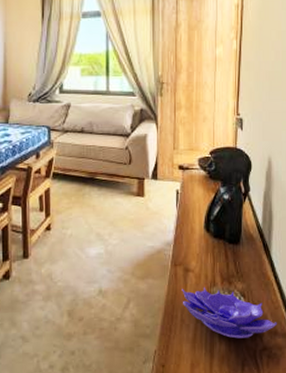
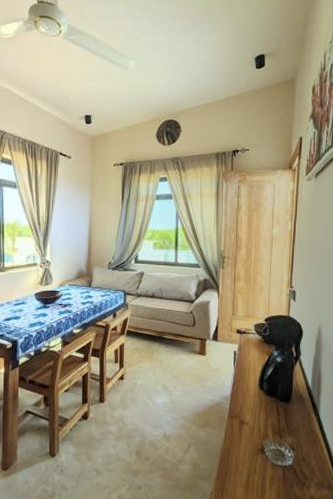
decorative bowl: present [182,287,277,339] -> none [237,438,324,488]

